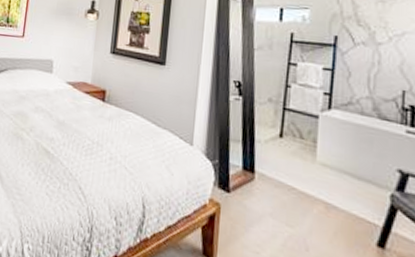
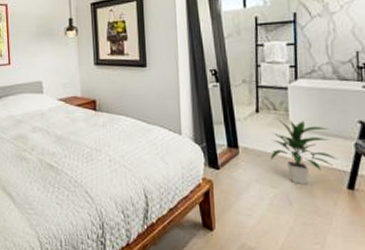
indoor plant: none [289,149,369,232] -> present [270,119,338,185]

